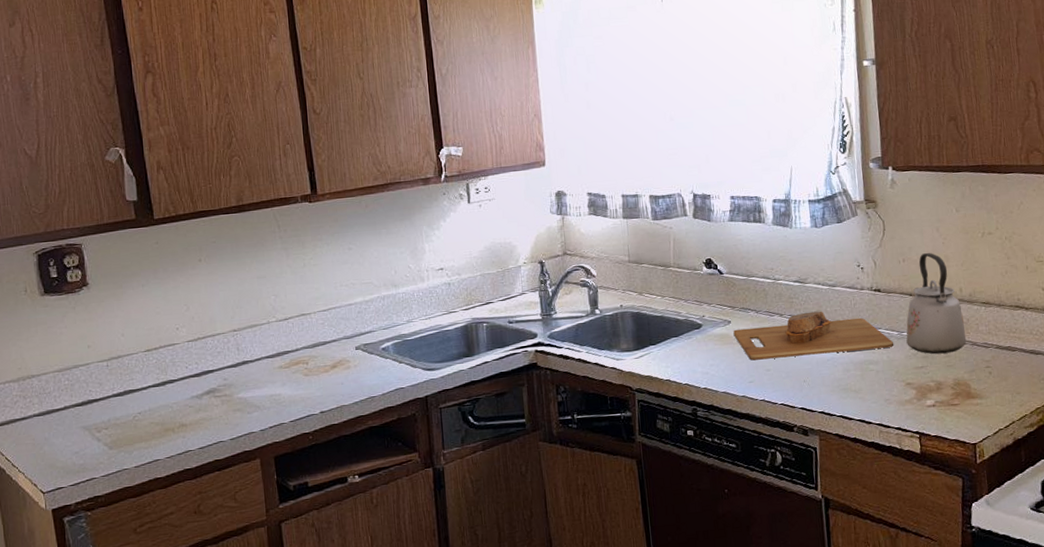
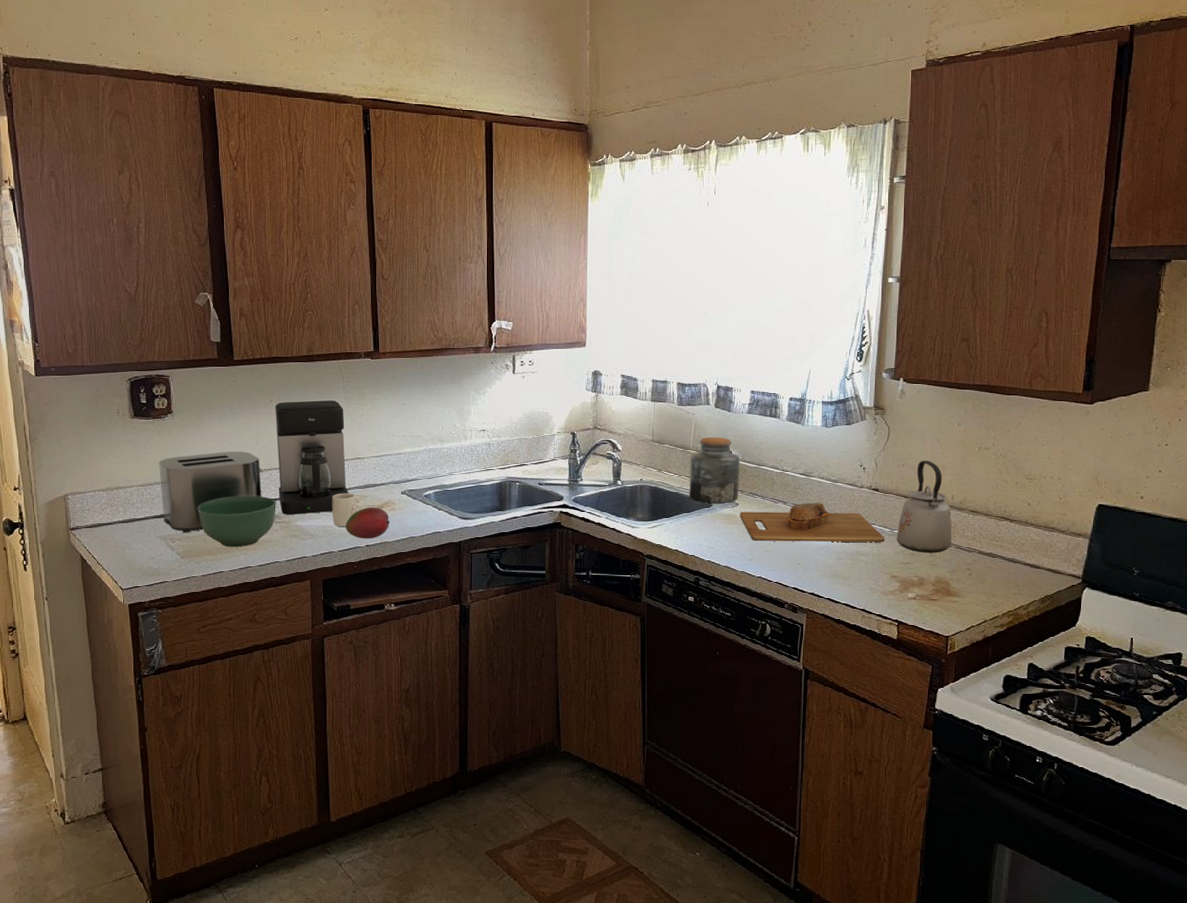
toaster: none [76,320,197,419] -> present [159,451,263,532]
bowl: none [124,368,215,431] -> present [198,495,276,547]
coffee maker: none [204,252,296,387] -> present [275,400,349,515]
mug: none [277,354,307,395] -> present [332,493,357,527]
fruit: none [295,367,346,405] -> present [345,507,390,539]
jar: none [672,250,730,324] -> present [689,437,740,503]

